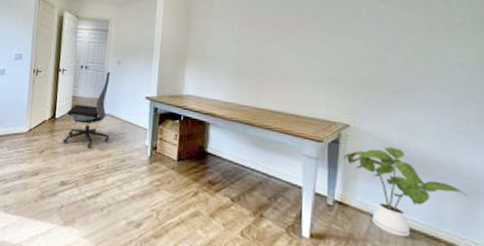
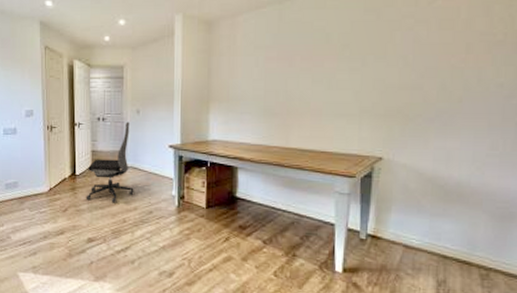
house plant: present [342,147,467,237] -> none [375,177,500,264]

